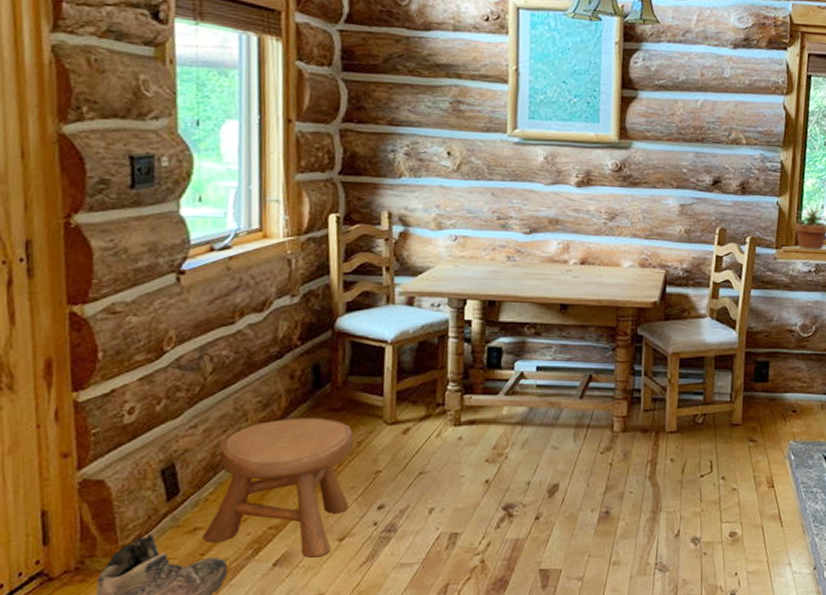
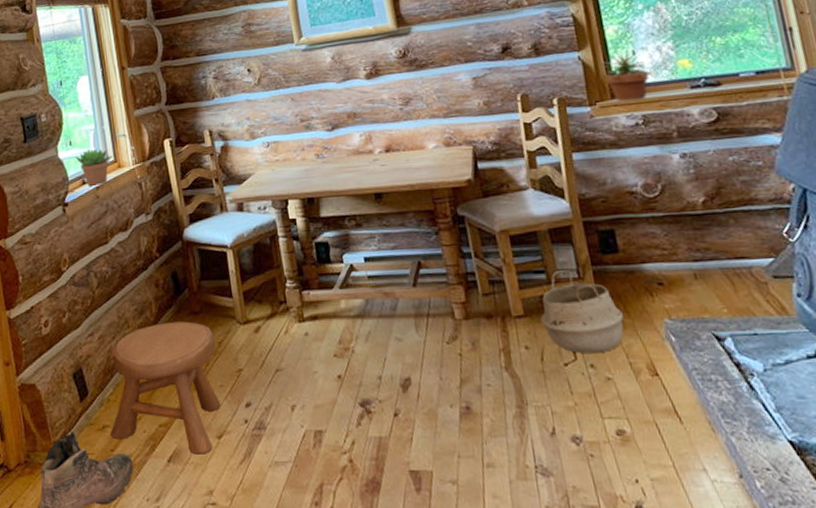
succulent plant: none [204,211,257,256] -> present [75,149,112,187]
woven basket: none [689,394,759,467] -> present [540,270,624,353]

